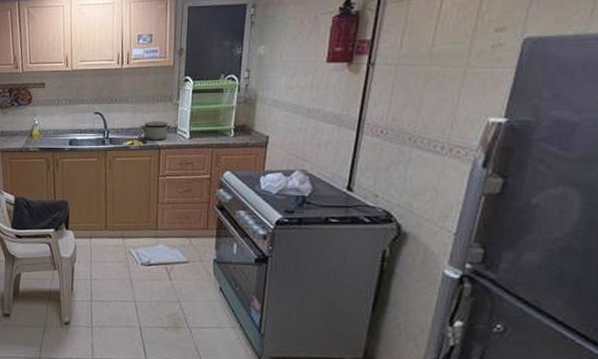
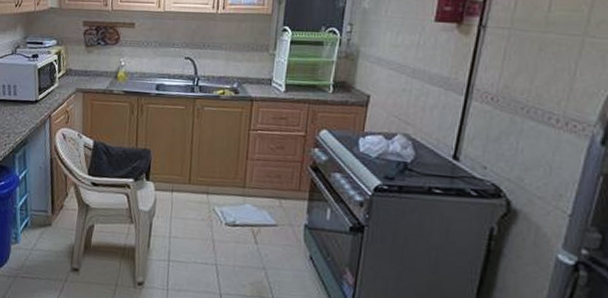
saucepan: present [140,121,173,141] -> none [232,70,268,92]

